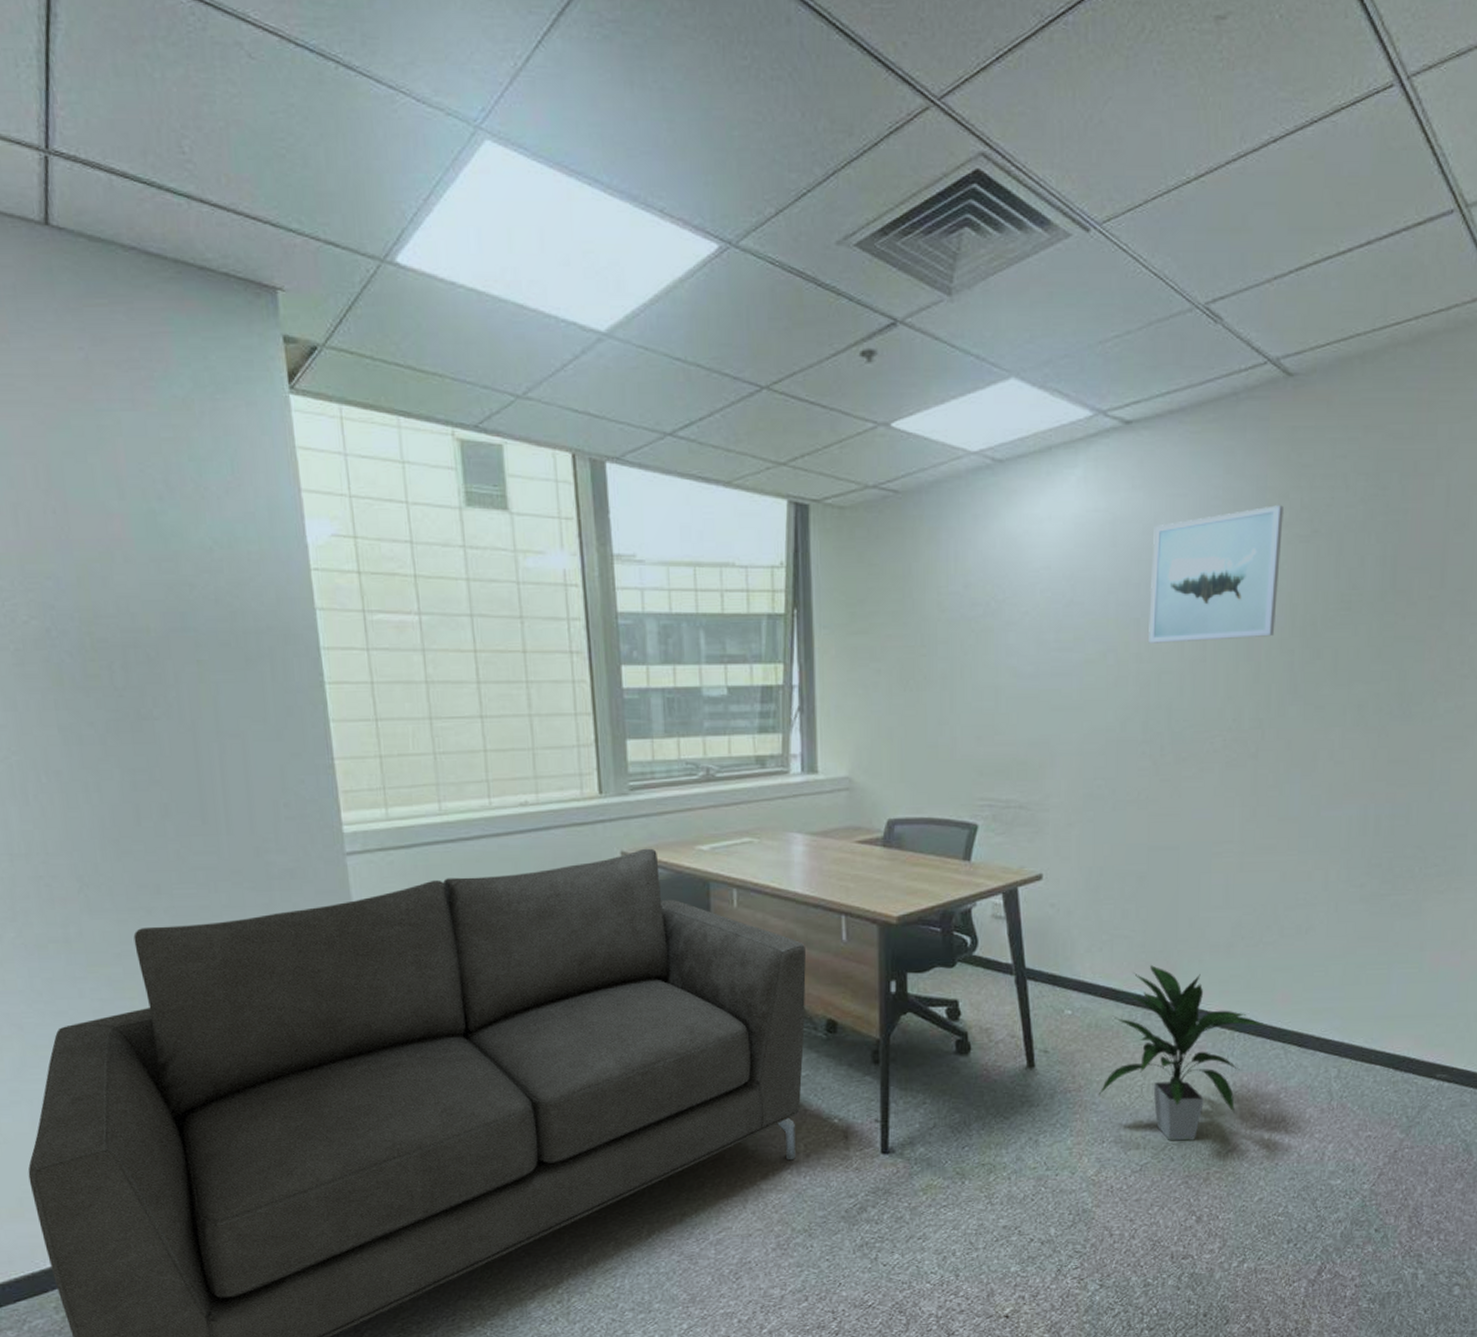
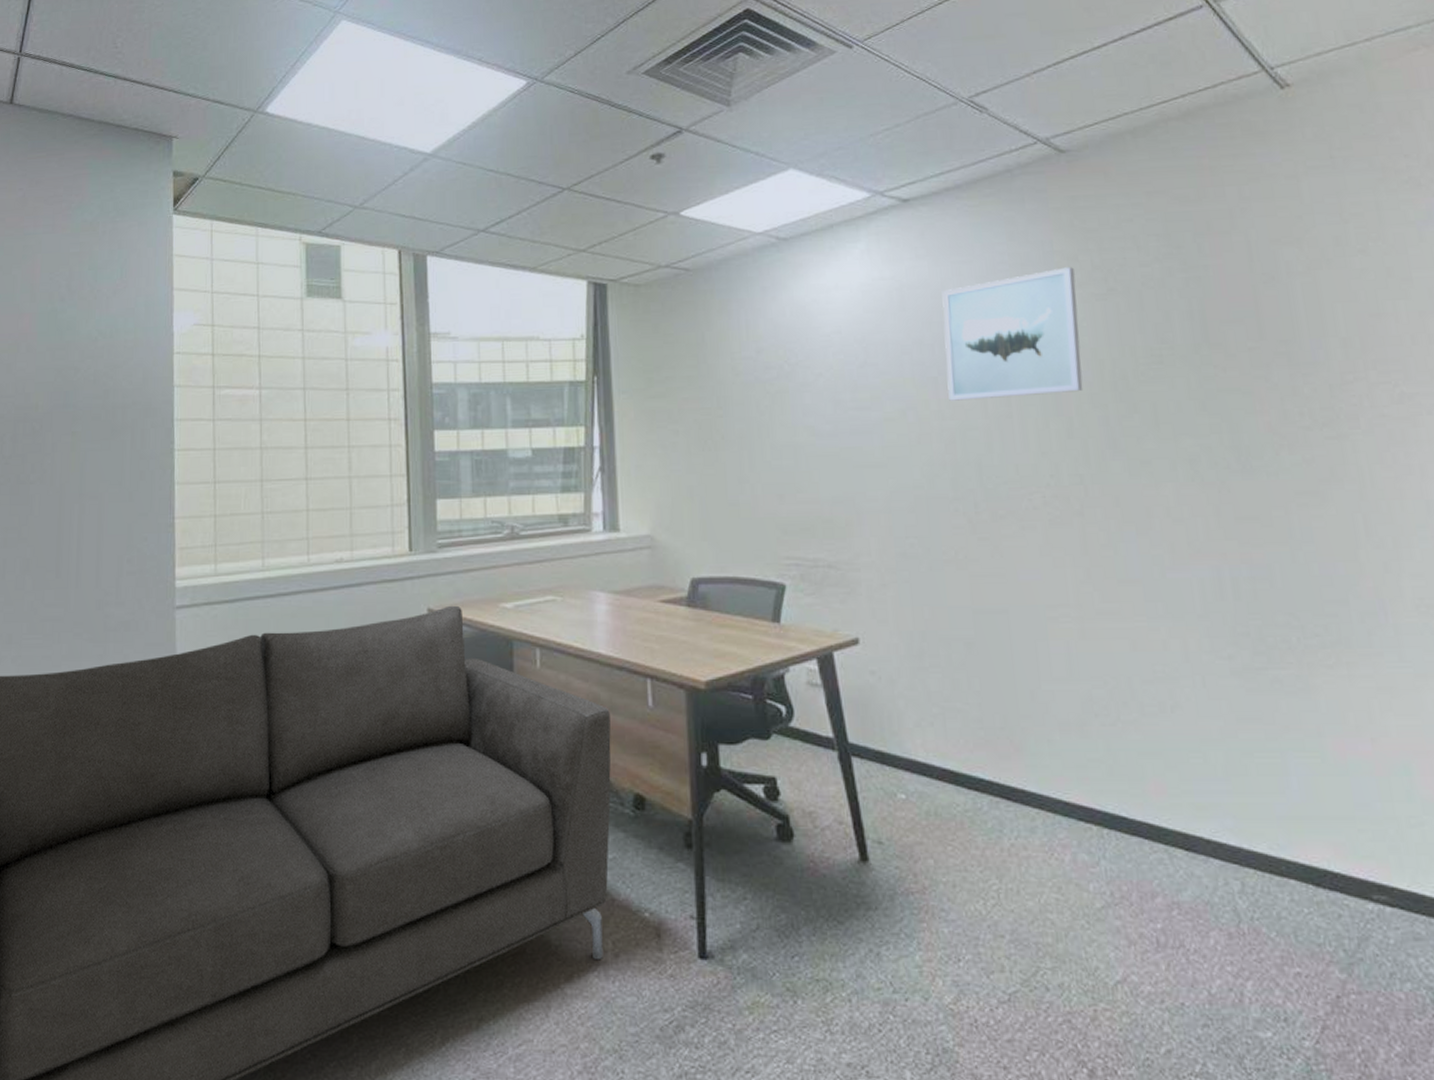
indoor plant: present [1098,964,1267,1141] -> none [946,743,1142,965]

